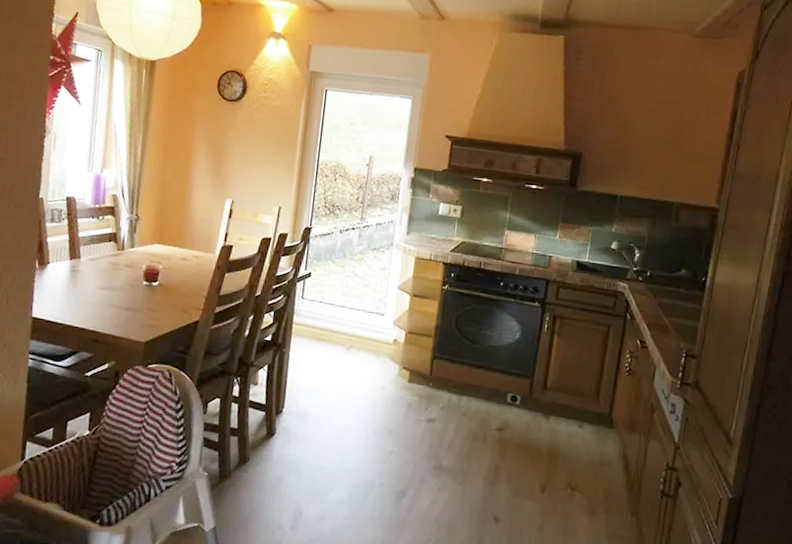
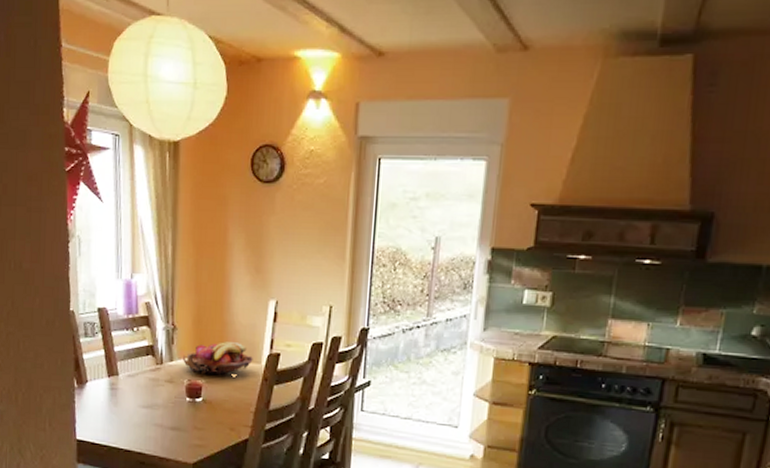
fruit basket: none [143,233,209,263] -> present [183,342,253,375]

